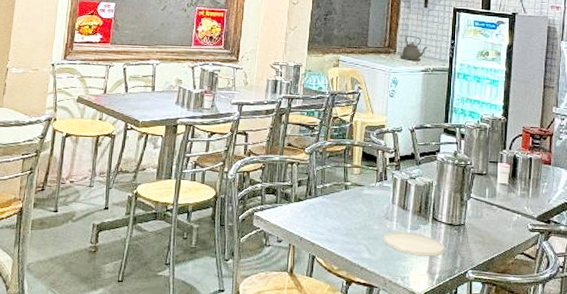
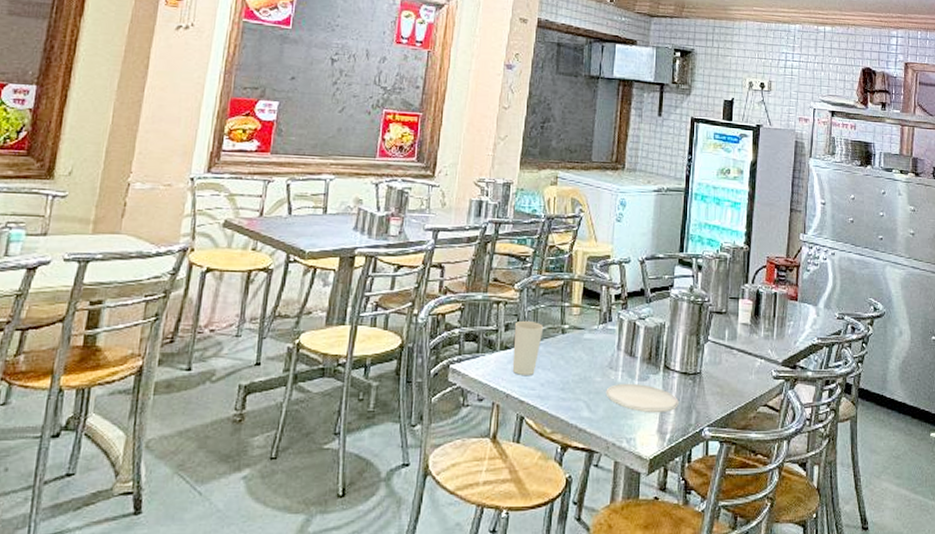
cup: none [304,178,330,224] -> present [512,320,544,376]
kettle: present [400,36,427,62] -> none [629,149,661,180]

